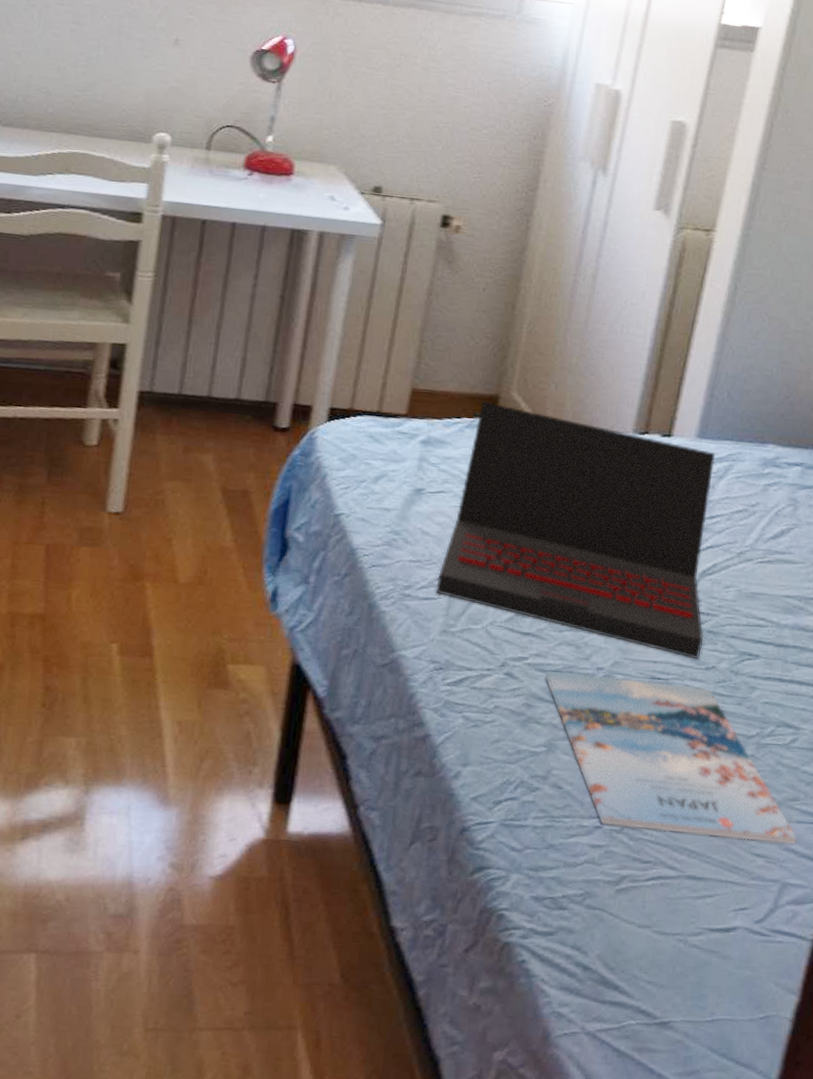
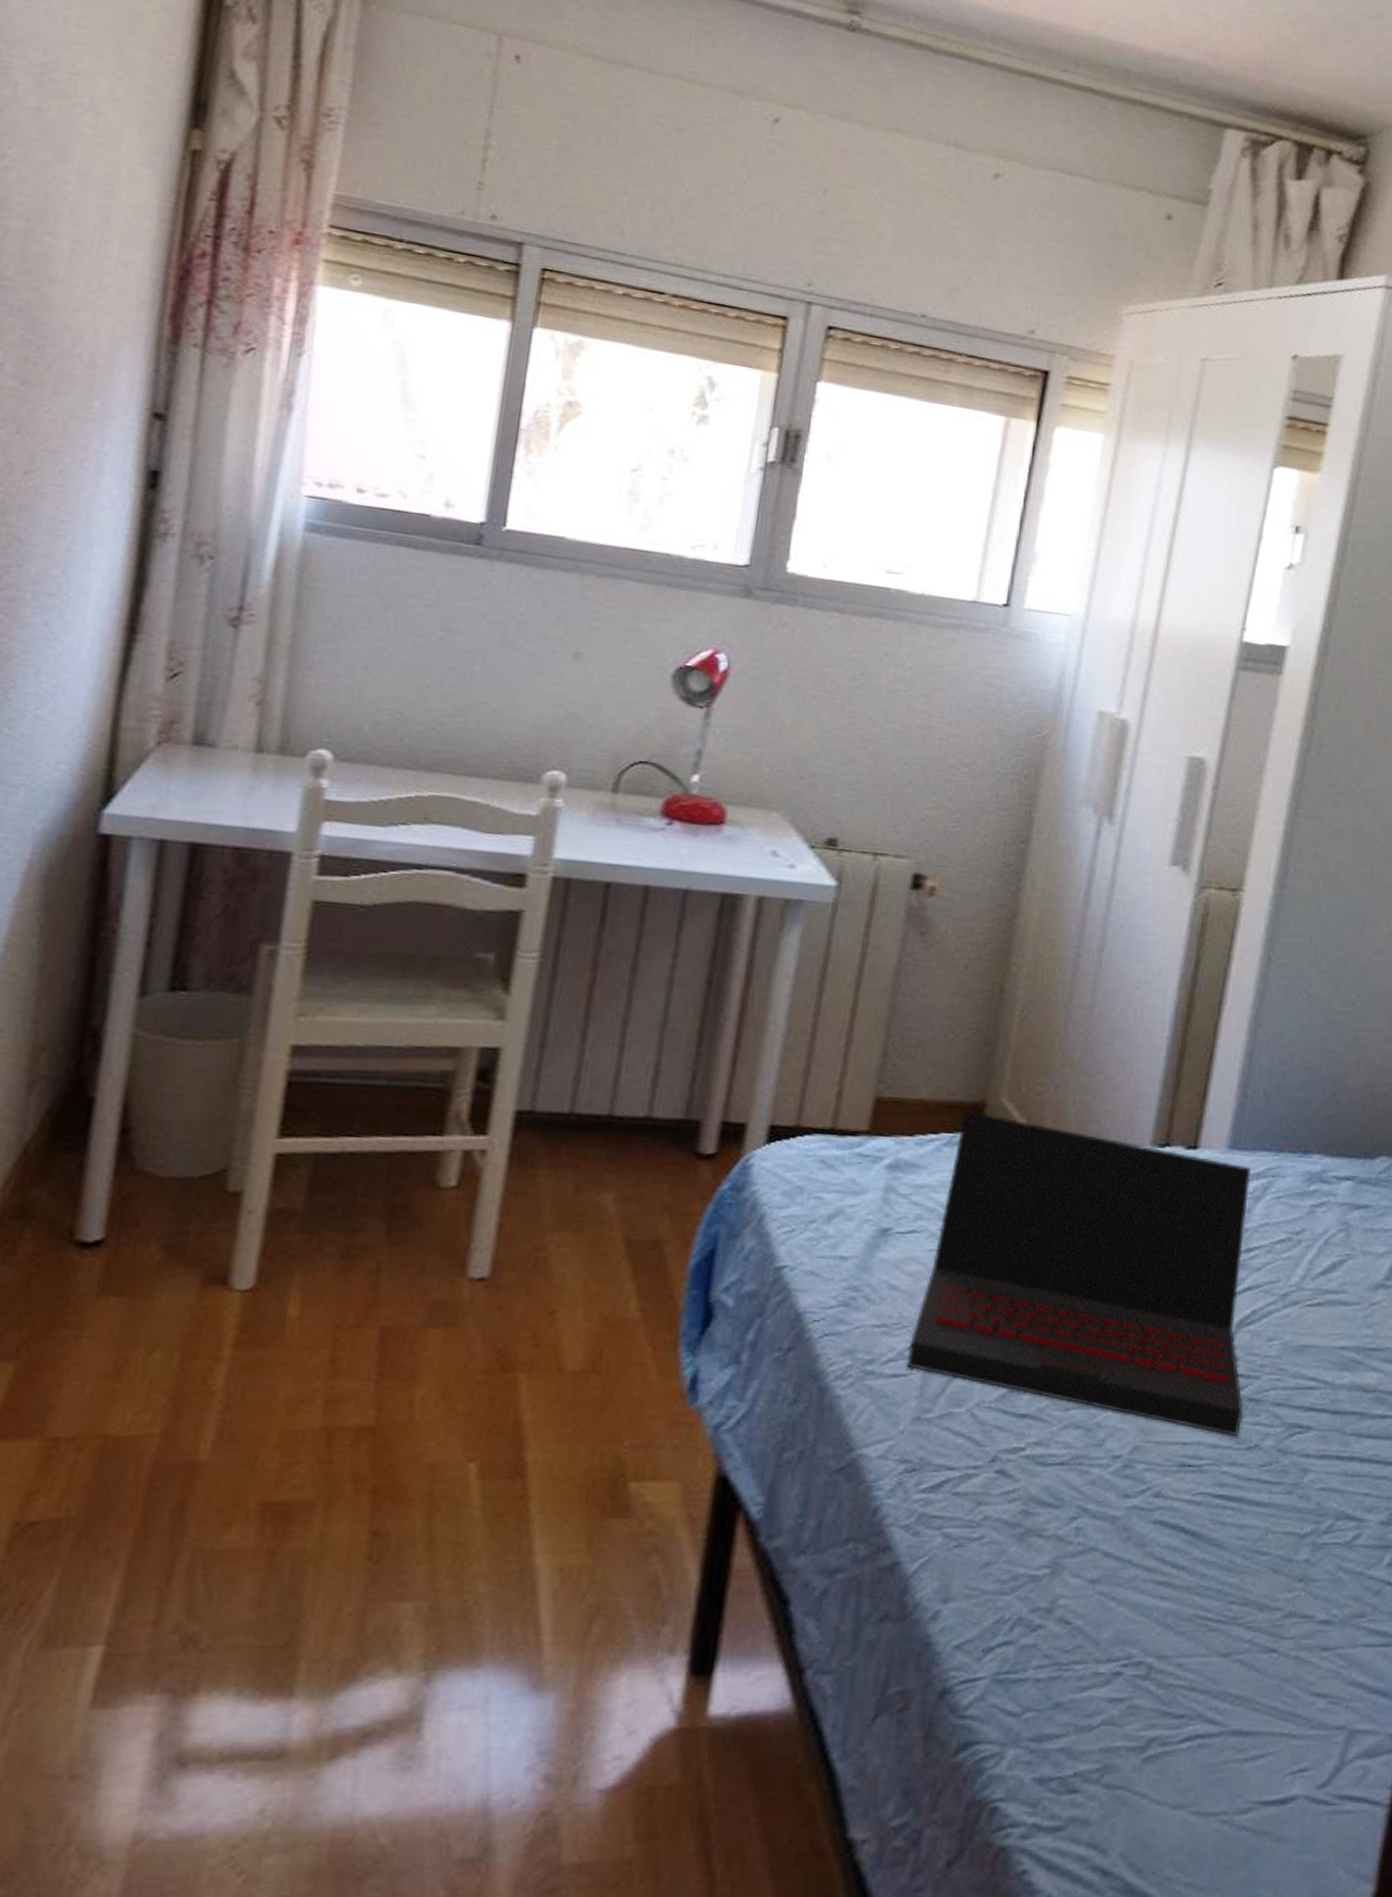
magazine: present [544,670,797,844] -> none [1046,1463,1365,1677]

